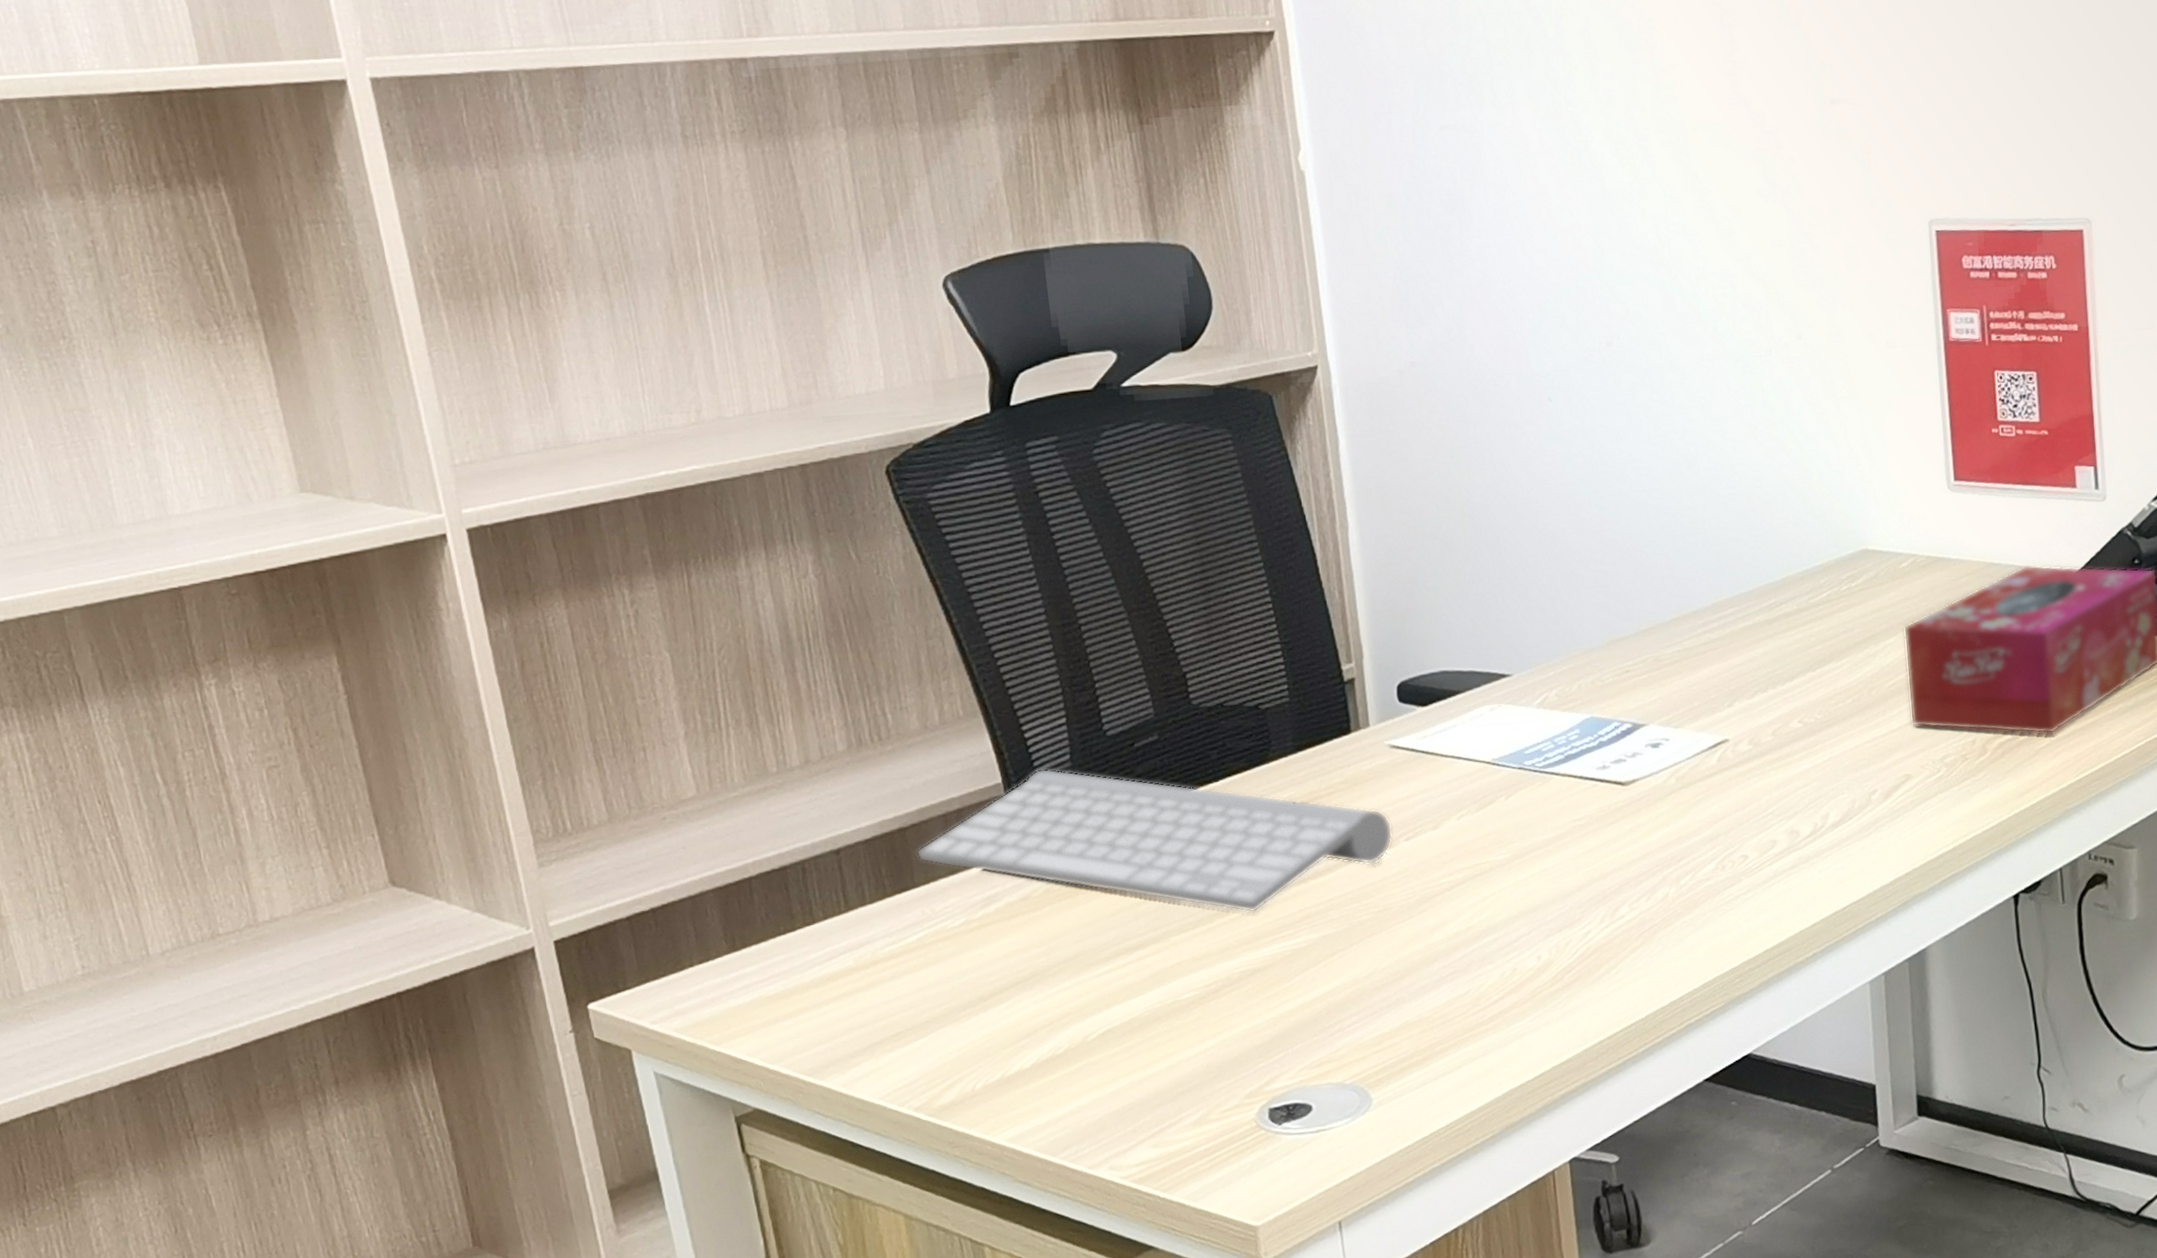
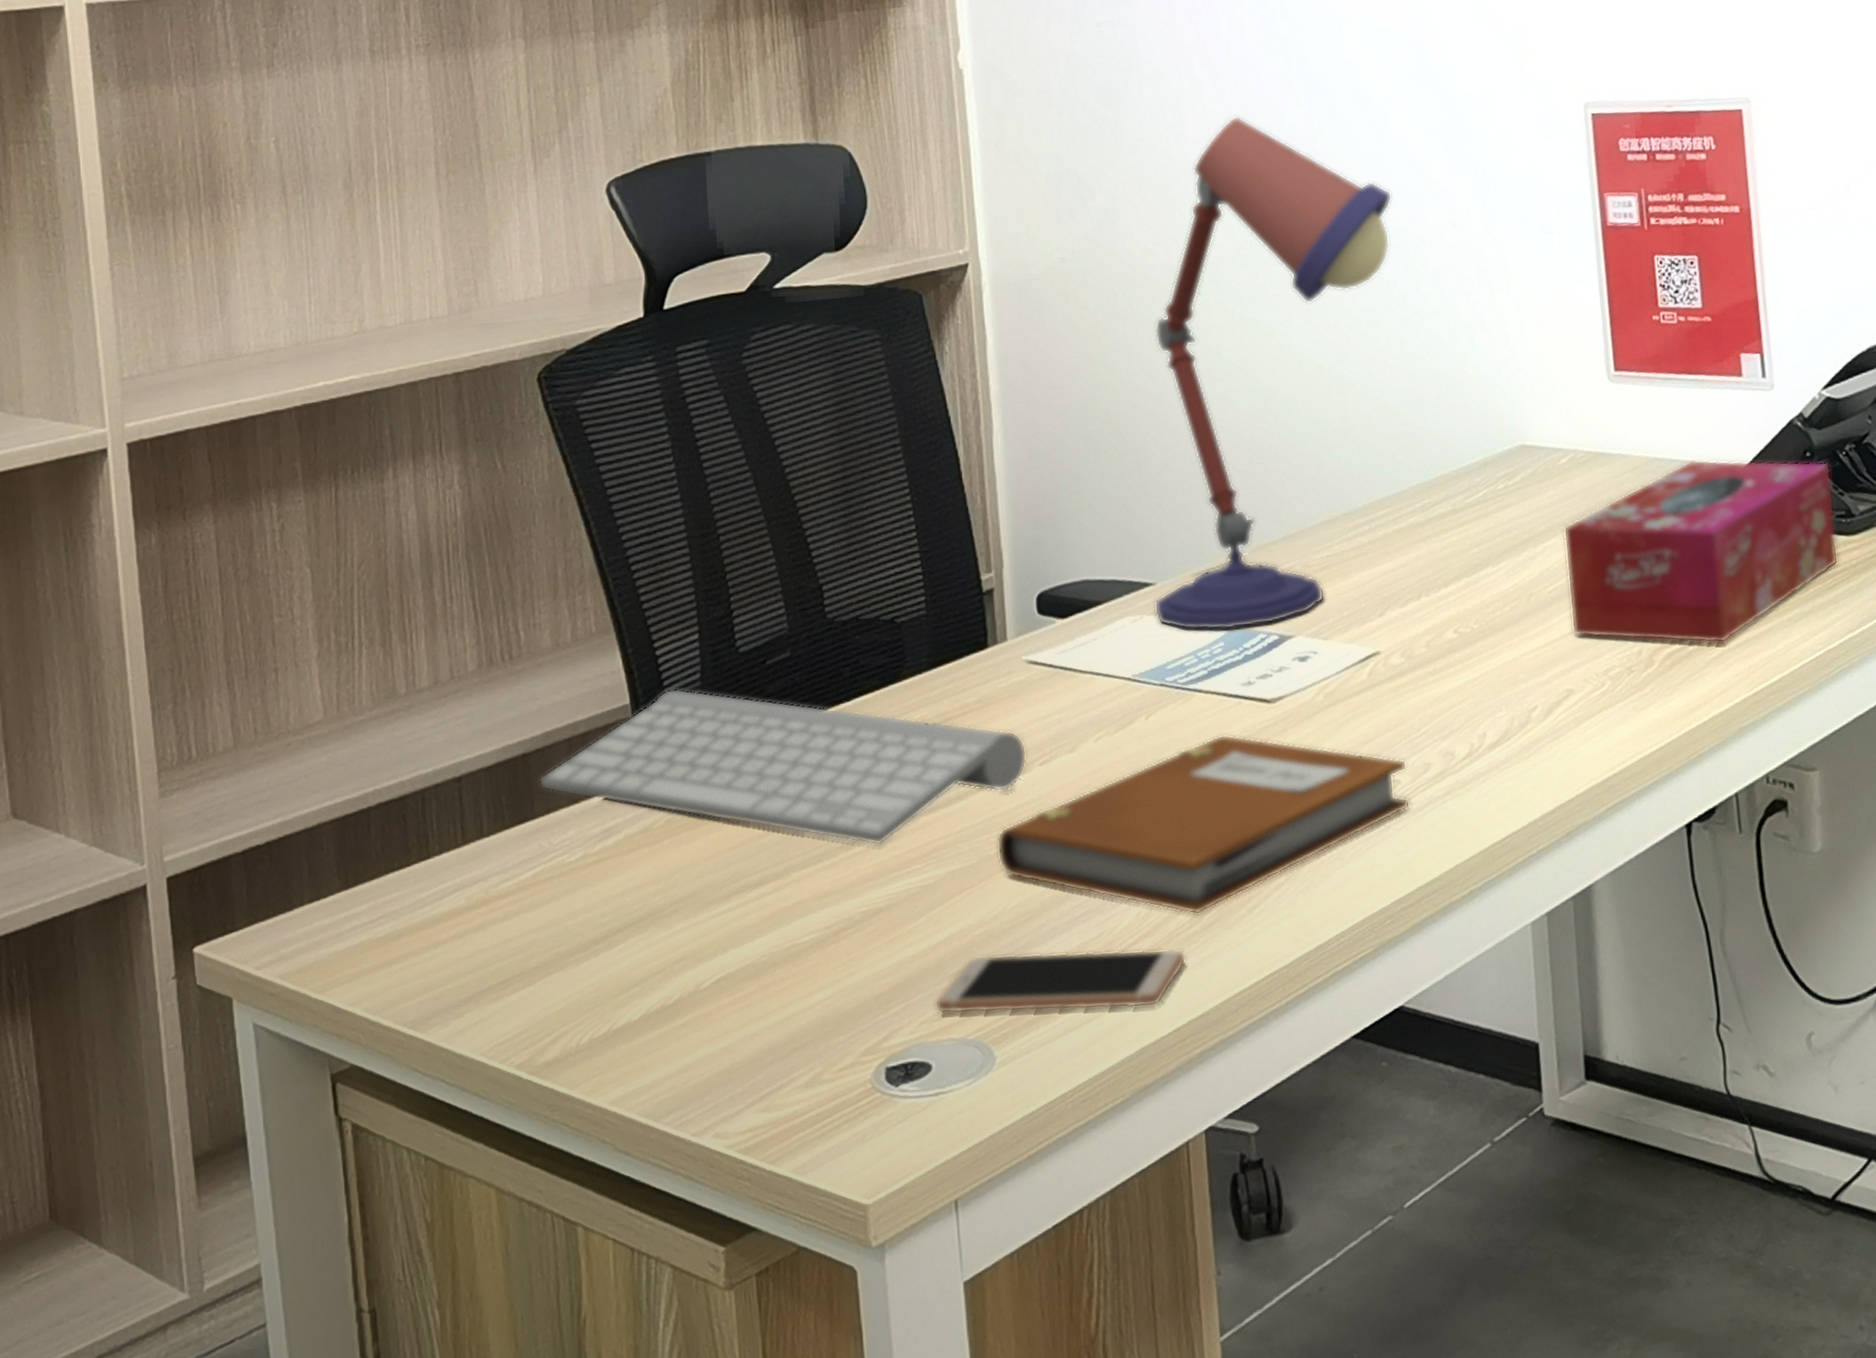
smartphone: none [1312,1004,1549,1062] -> present [934,948,1187,1014]
notebook: none [1366,813,1758,975] -> present [996,734,1411,916]
desk lamp: none [1506,224,1740,719] -> present [1154,115,1393,631]

